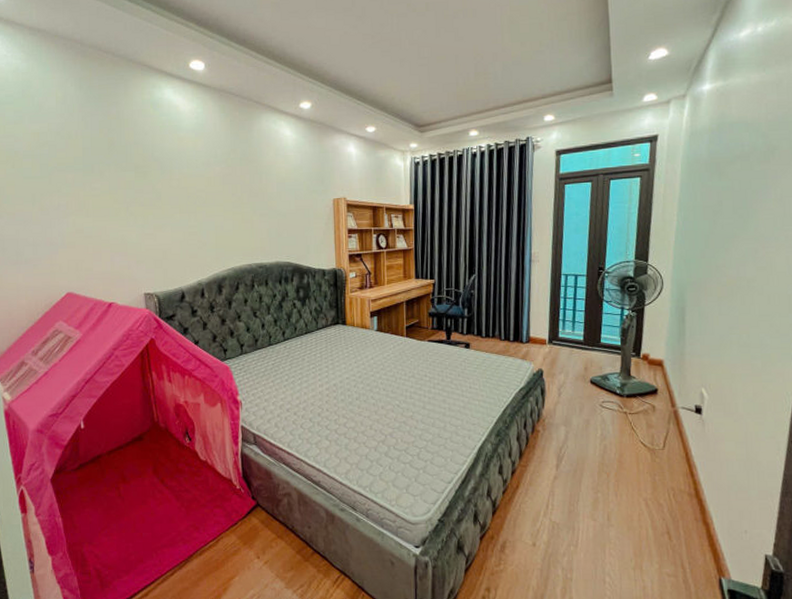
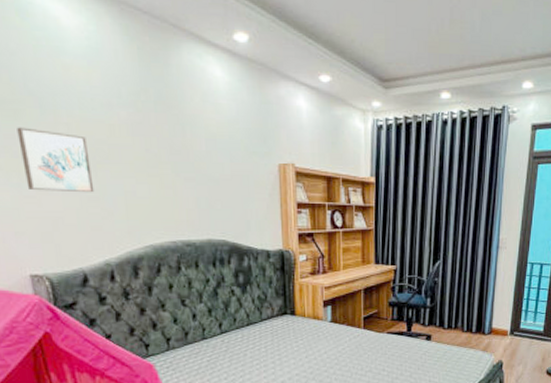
wall art: none [145,184,194,230] -> present [17,127,94,193]

